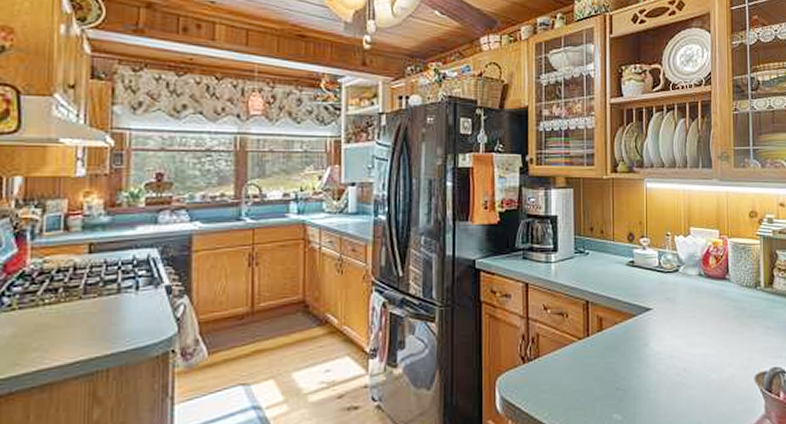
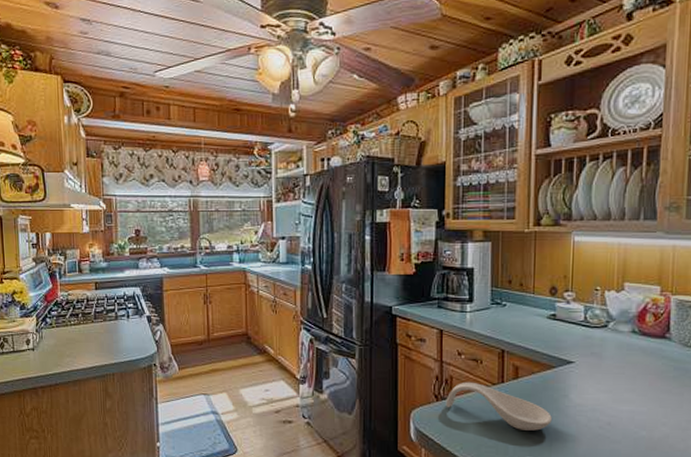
spoon rest: none [532,338,635,387] -> present [446,381,552,431]

